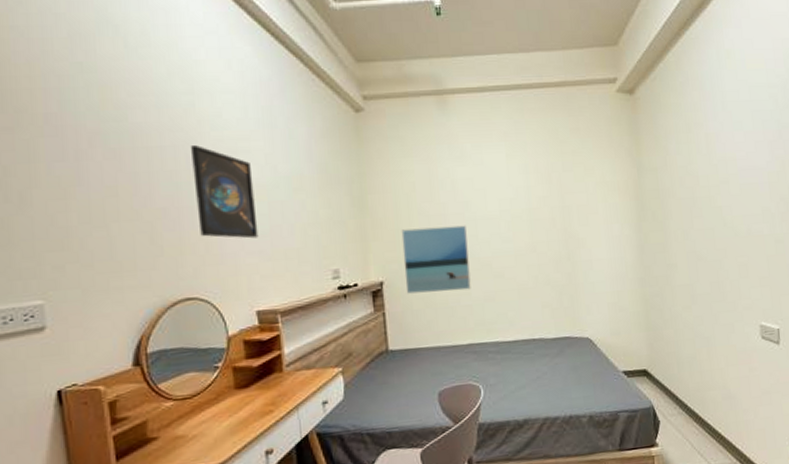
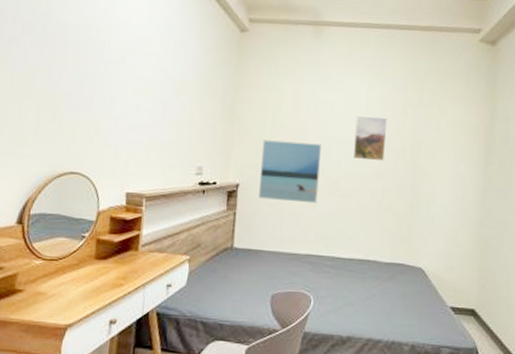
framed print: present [190,145,259,239] -> none [93,43,145,129]
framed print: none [499,187,535,236] -> present [354,116,388,162]

